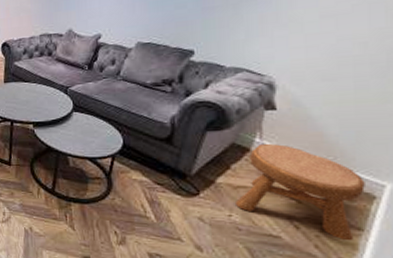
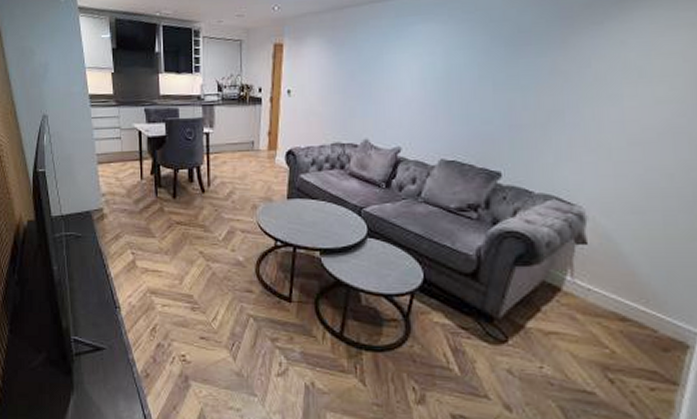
stool: present [236,144,365,241] -> none [547,283,678,398]

